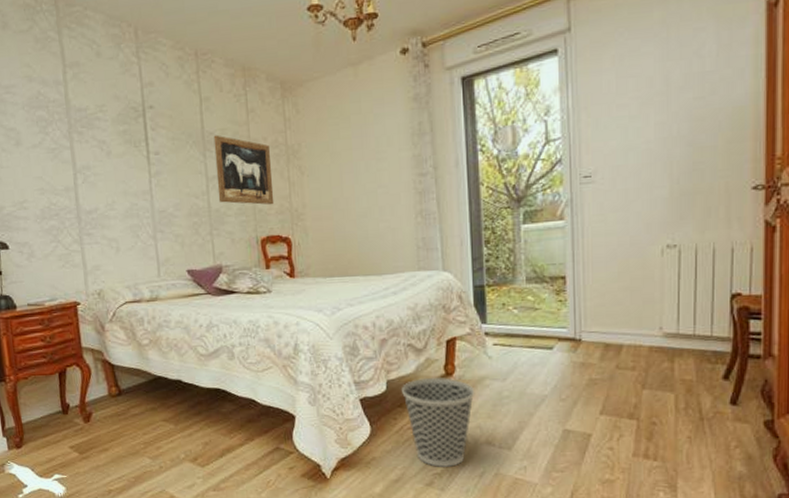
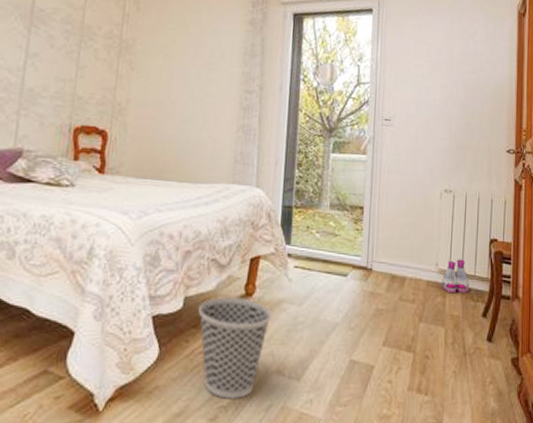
wall art: present [213,135,275,205] -> none [34,12,103,95]
boots: none [669,320,704,357] -> present [442,259,469,294]

